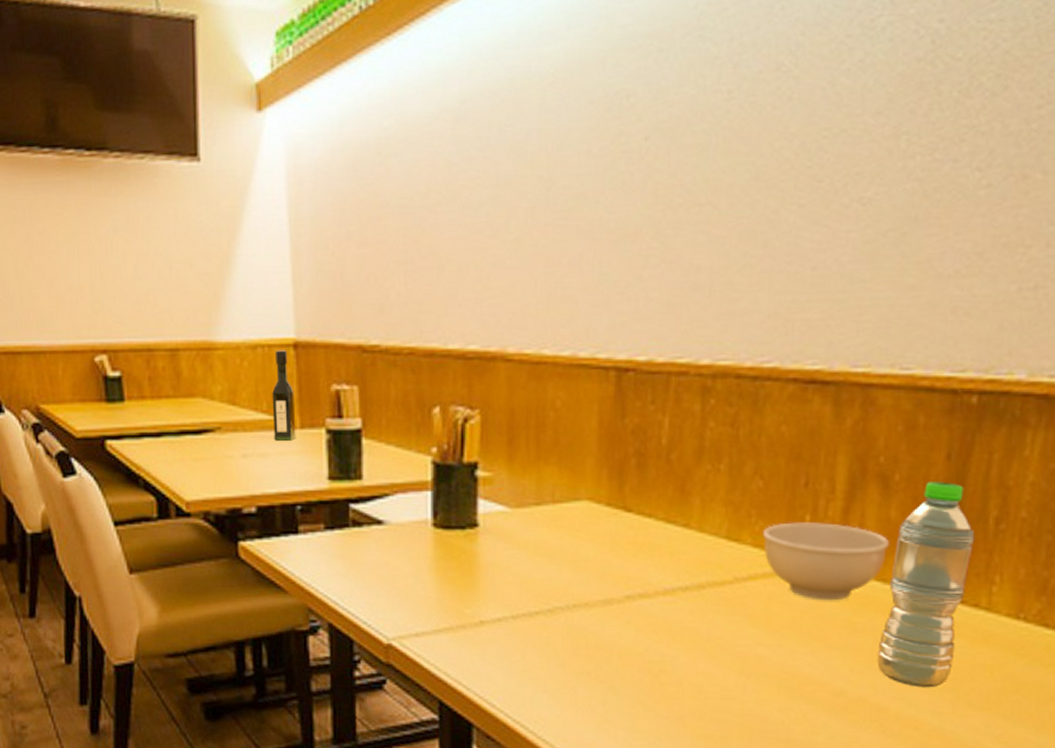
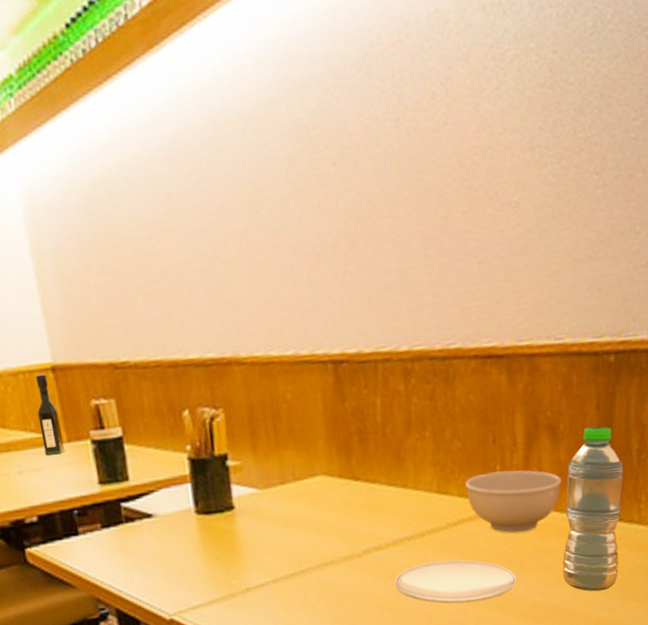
plate: none [659,621,816,678] -> present [394,560,517,604]

